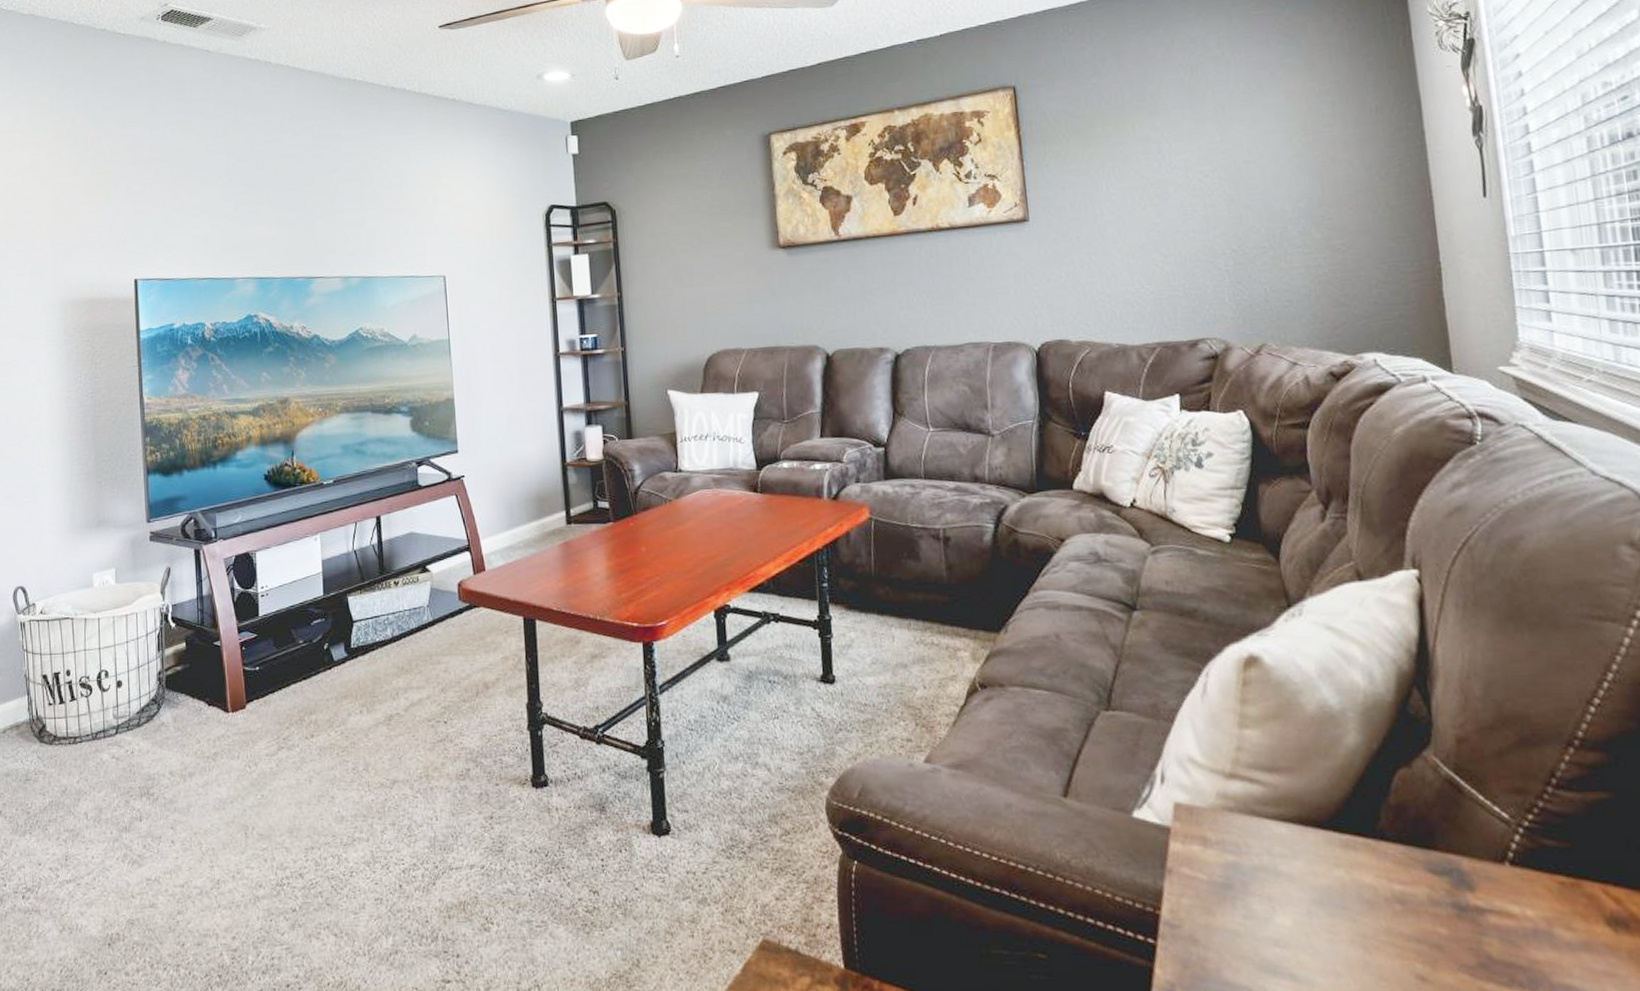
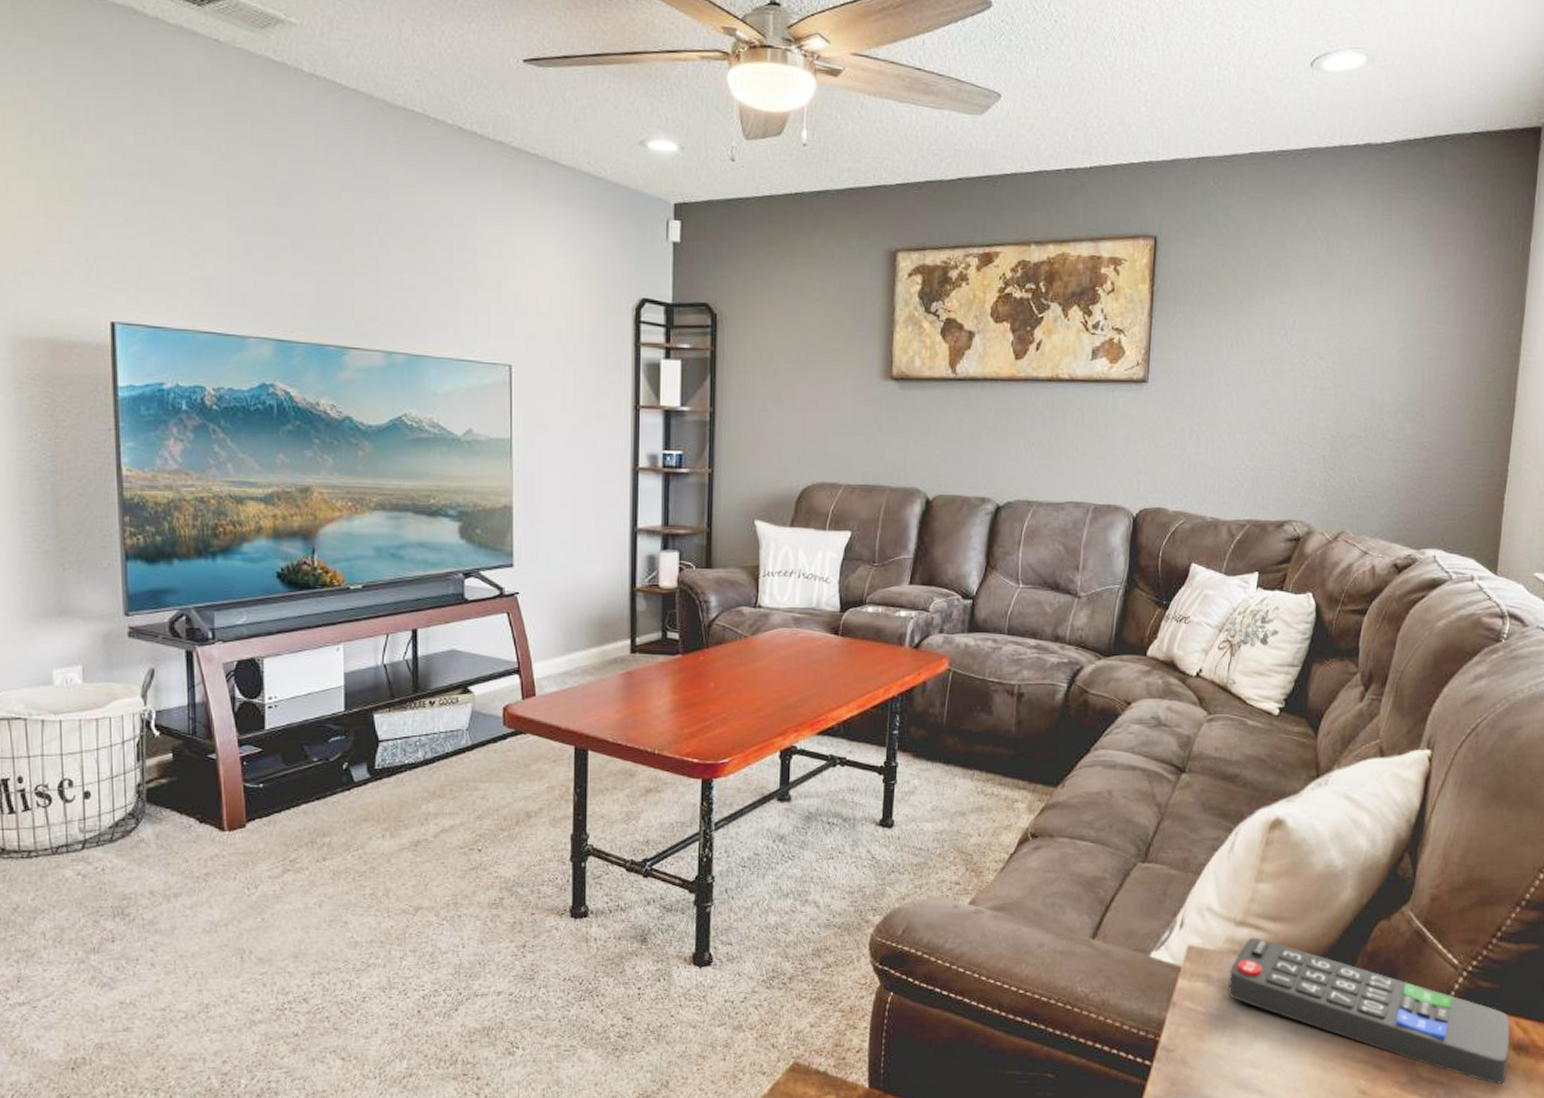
remote control: none [1228,791,1607,969] -> present [1228,937,1511,1084]

